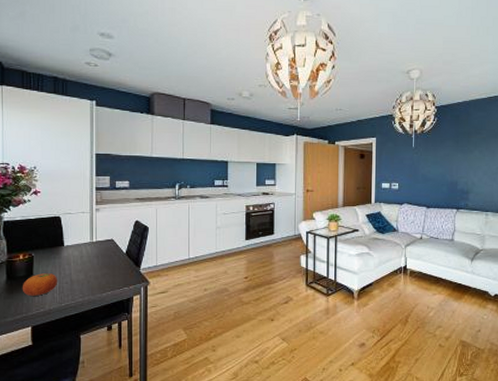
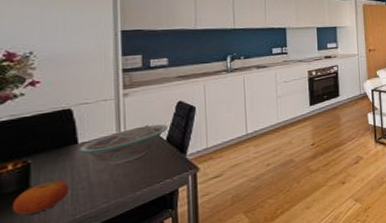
bowl: none [64,238,127,268] -> present [78,124,168,165]

